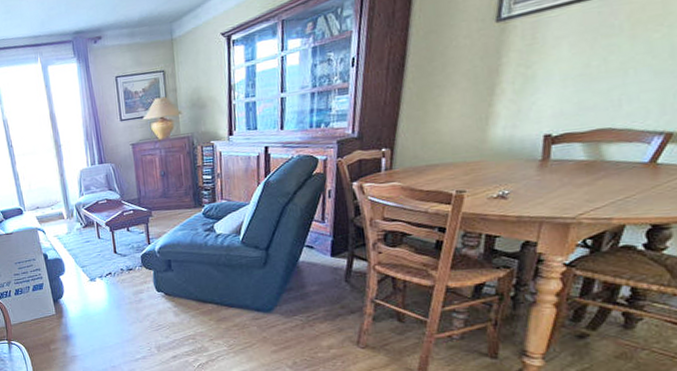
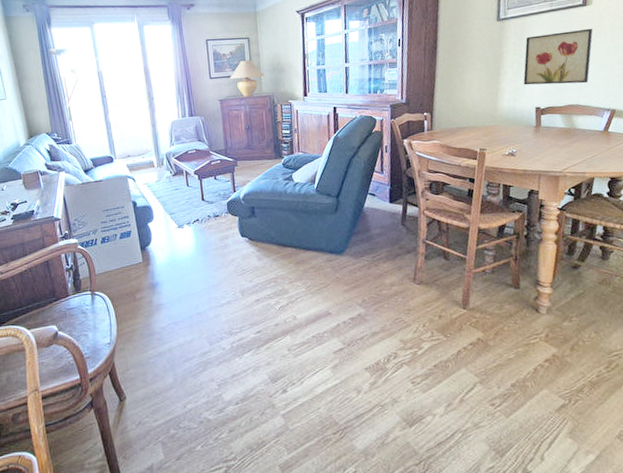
wall art: none [528,19,651,107] -> present [523,28,594,86]

